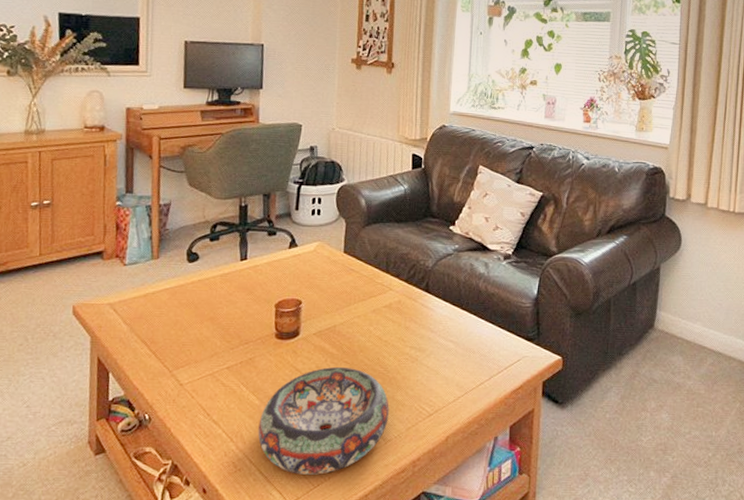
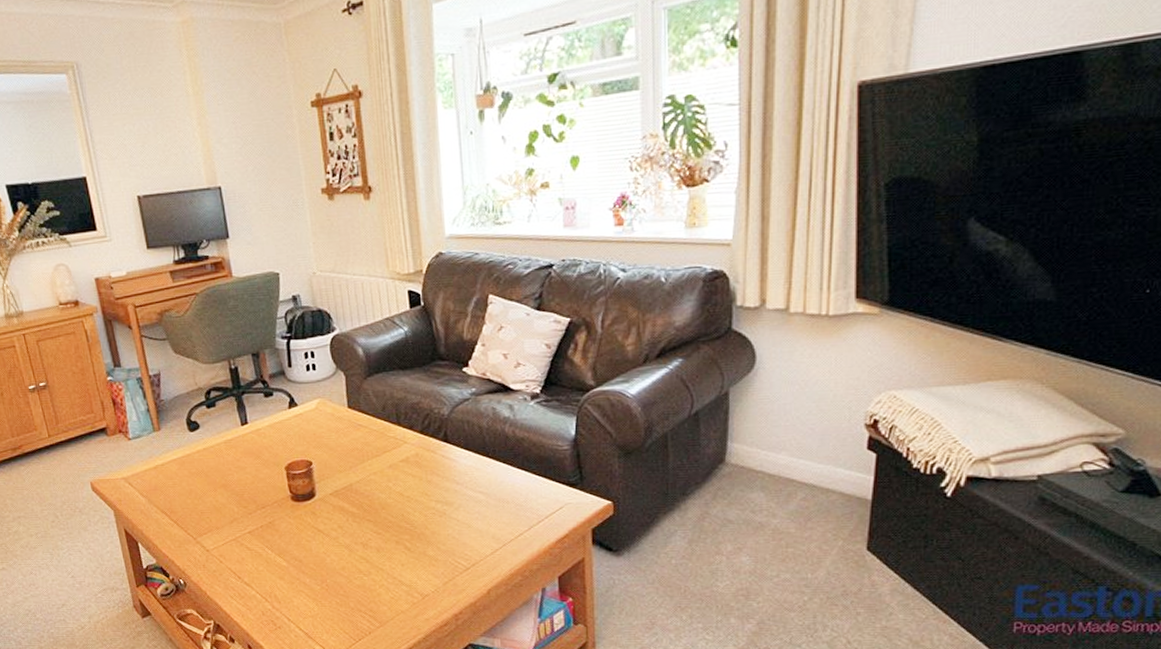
decorative bowl: present [258,367,389,475] -> none [290,526,423,630]

